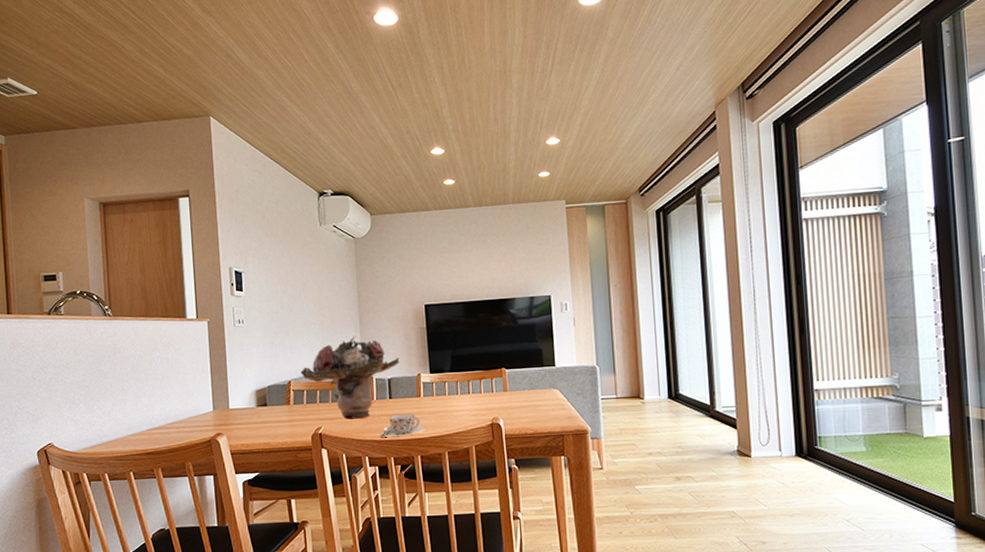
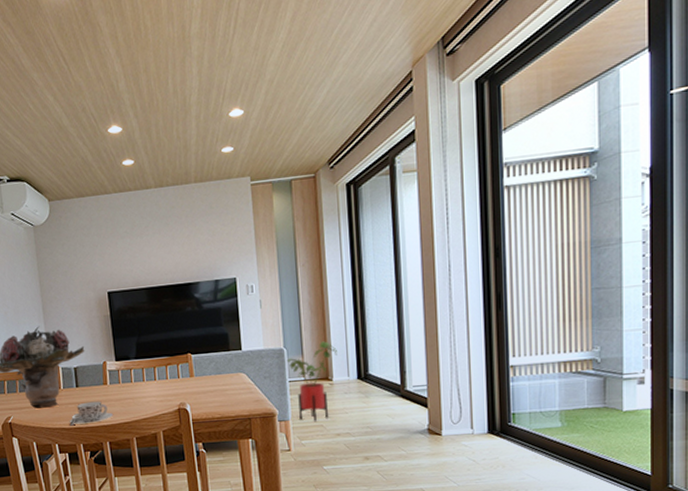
house plant: none [599,360,649,441] -> present [286,341,337,423]

